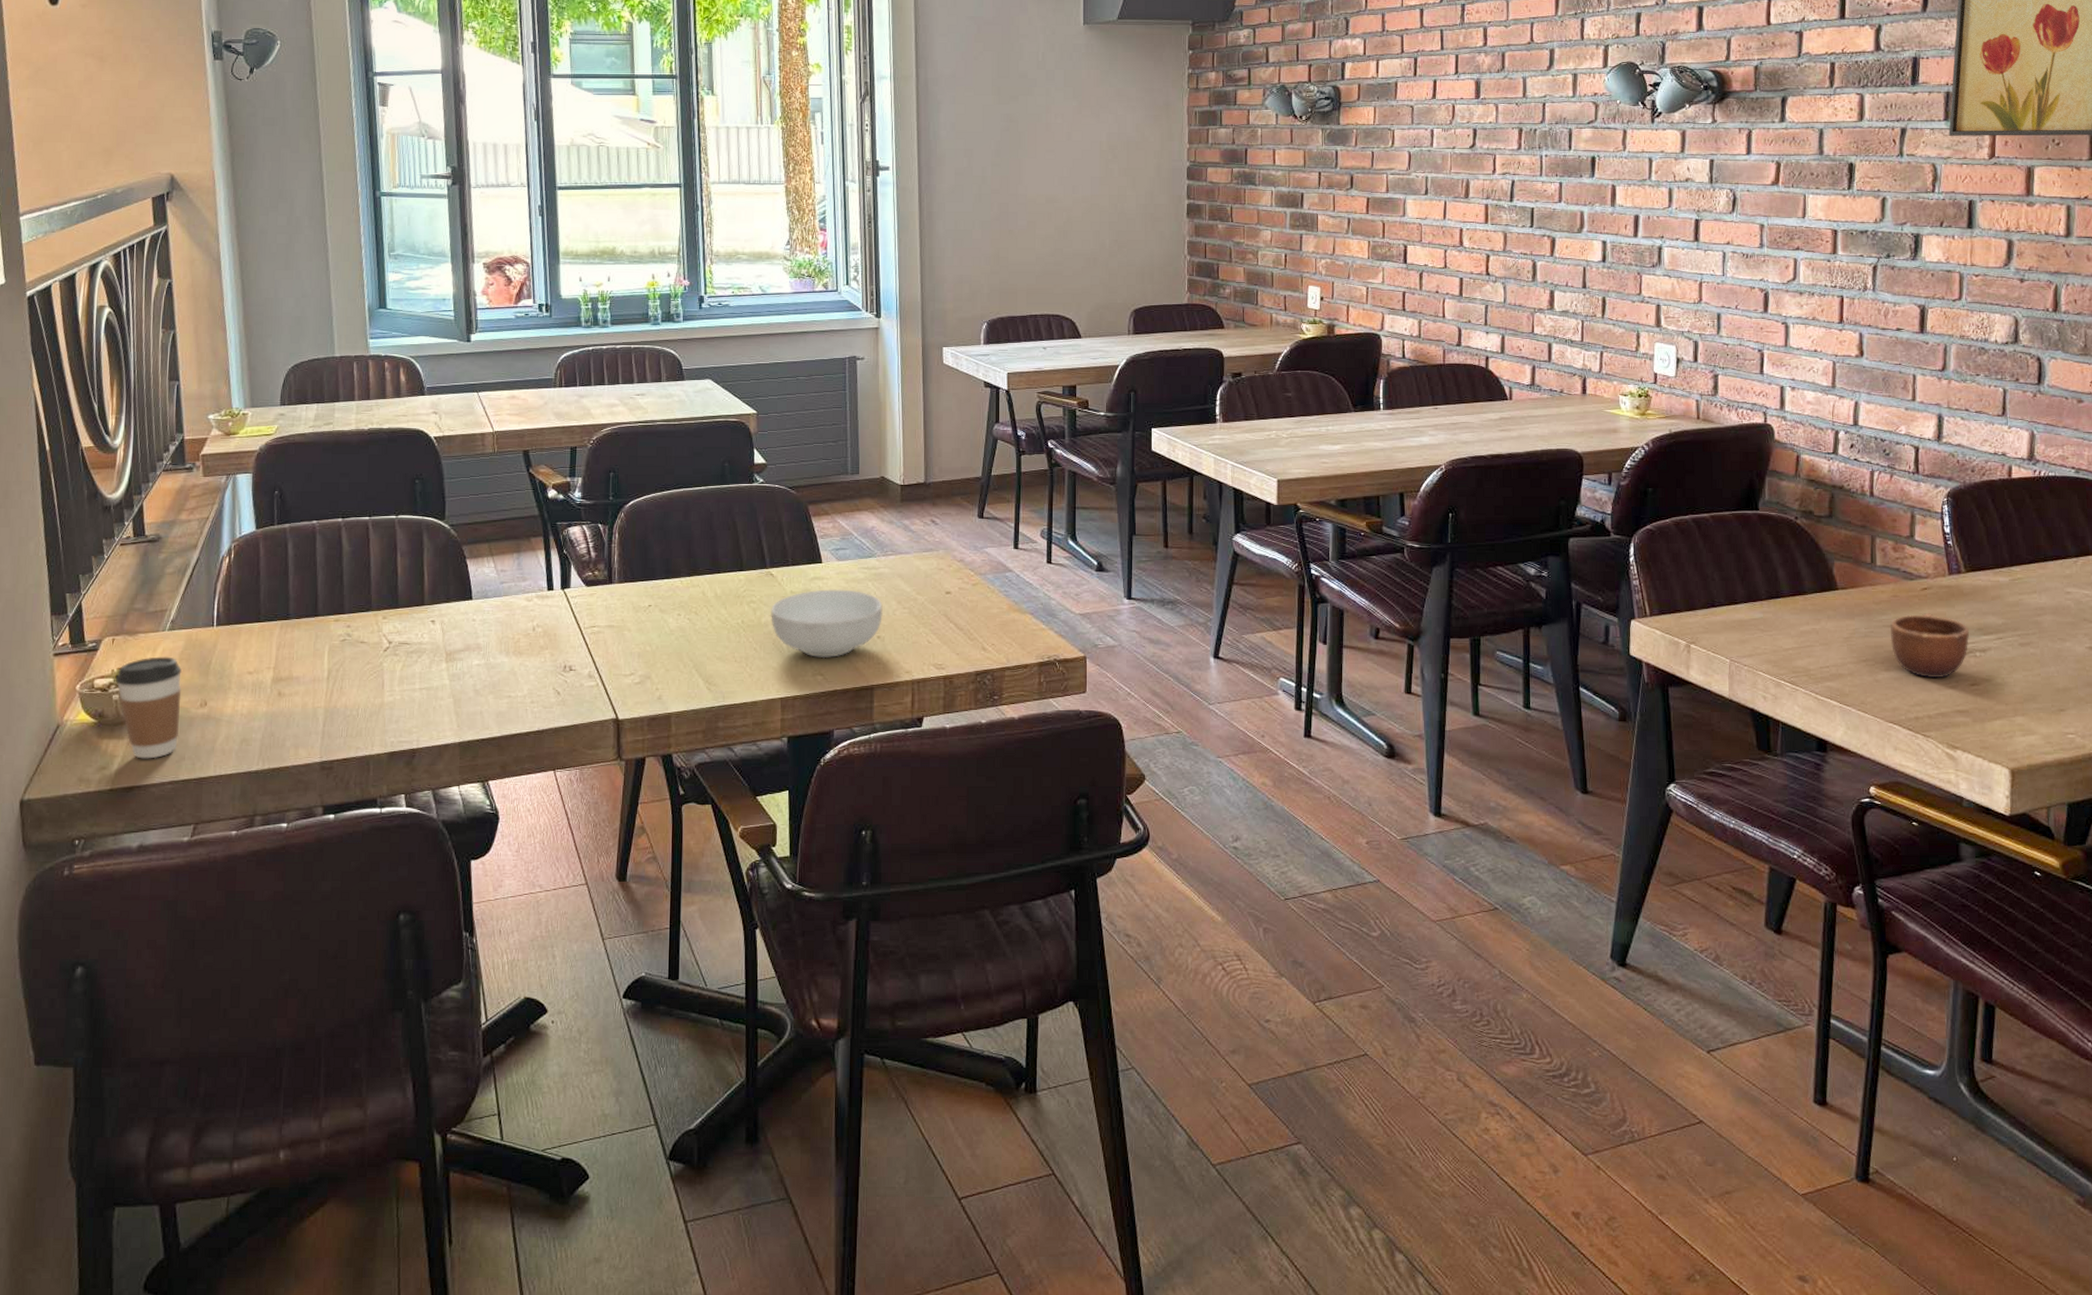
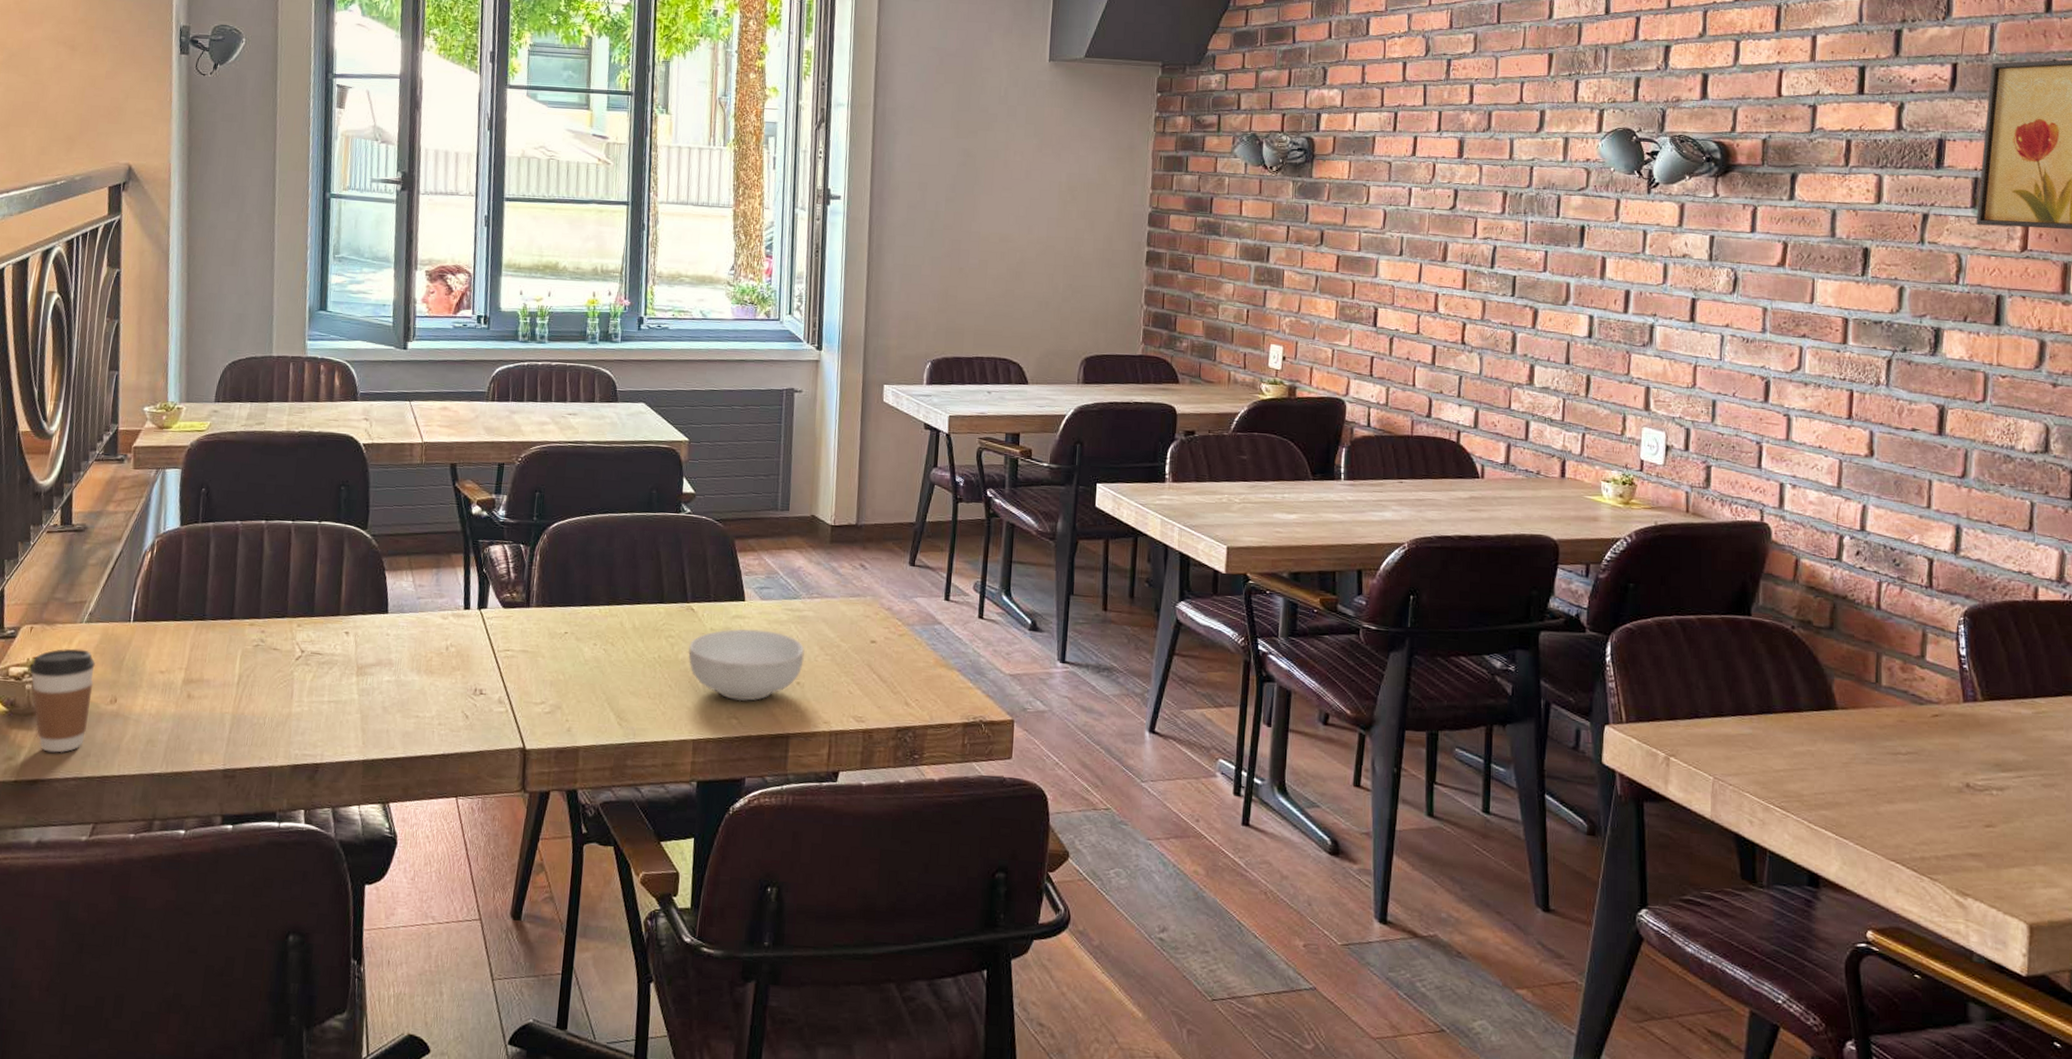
mug: present [1889,613,1970,678] -> none [1894,742,1986,816]

